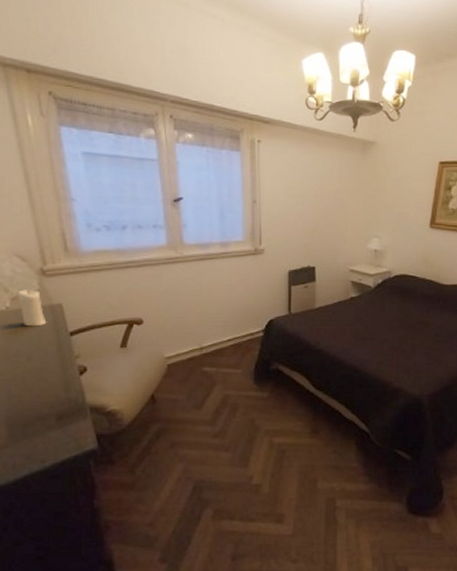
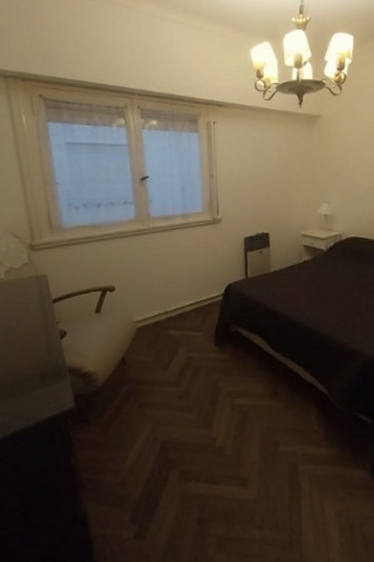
candle: present [17,289,47,327] -> none [10,262,34,296]

